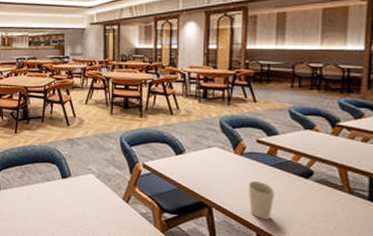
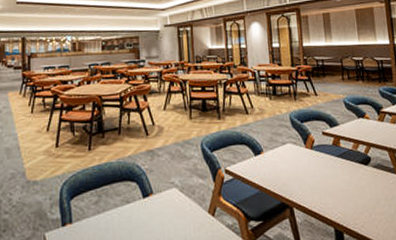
cup: present [248,180,276,220] -> none [321,173,344,213]

